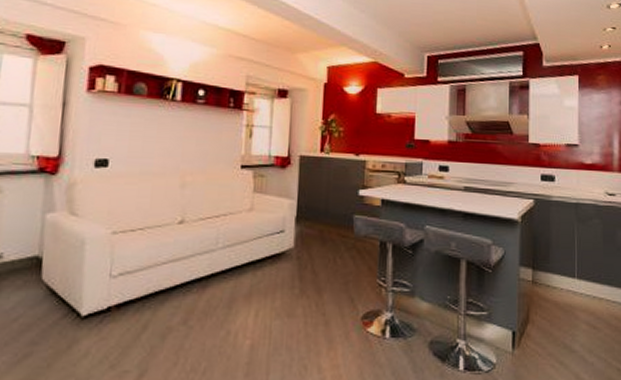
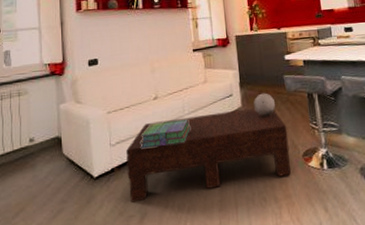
coffee table: none [127,250,348,354] -> present [126,108,292,203]
stack of books: none [152,254,222,285] -> present [141,120,190,148]
decorative sphere: none [310,233,338,264] -> present [254,93,276,117]

